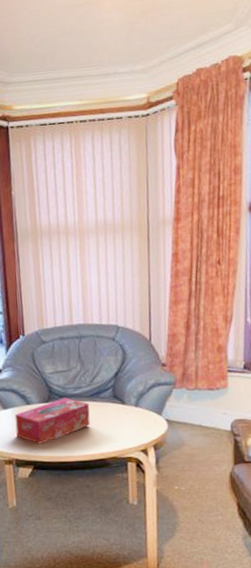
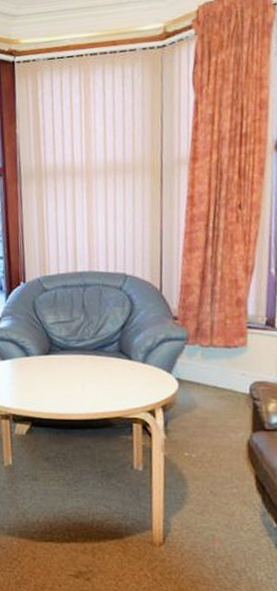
tissue box: present [15,397,90,444] -> none [13,350,93,399]

